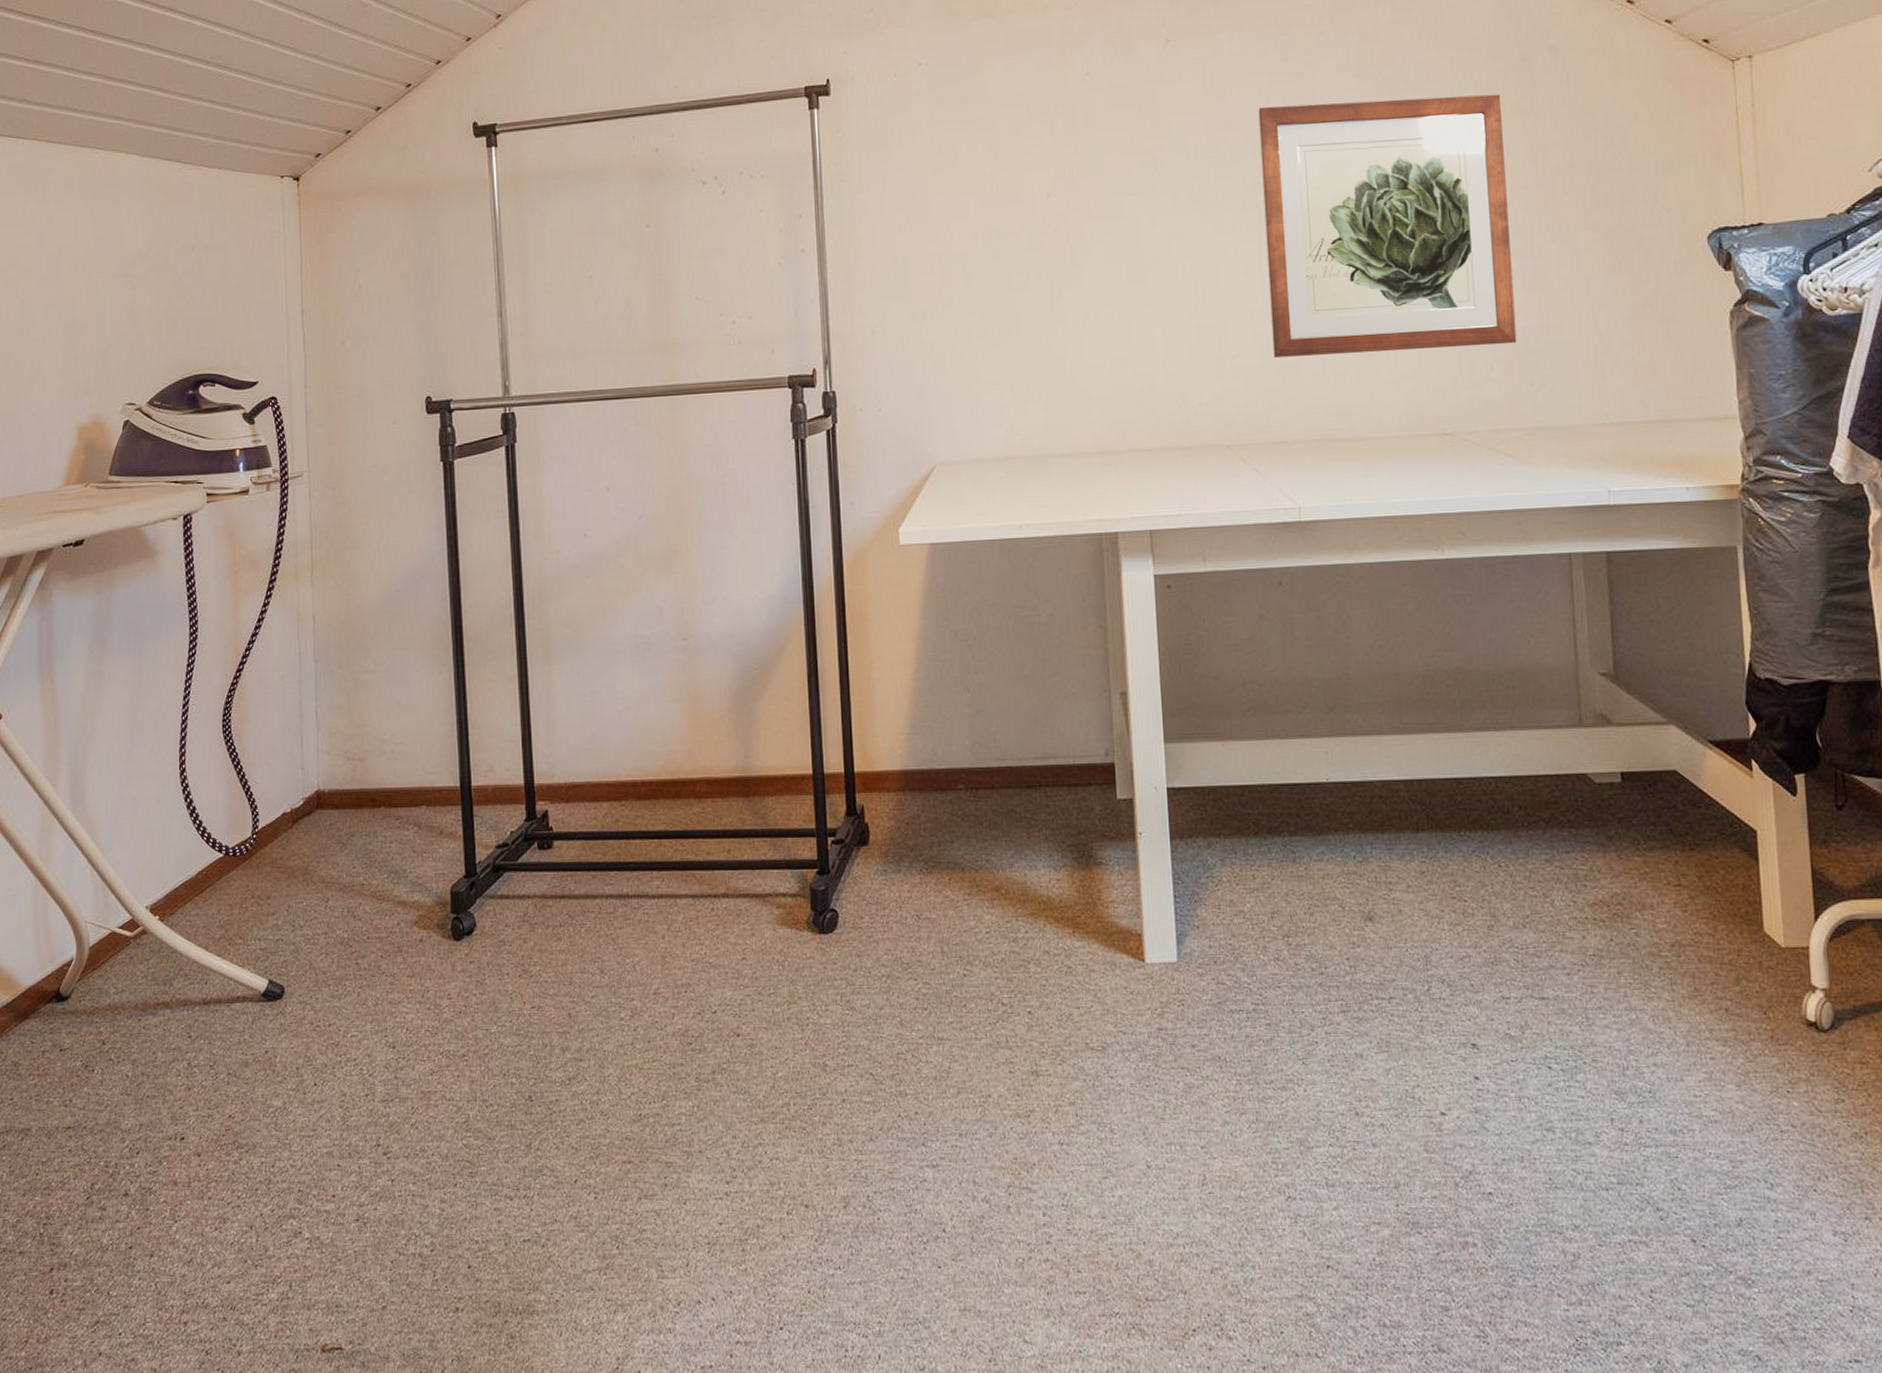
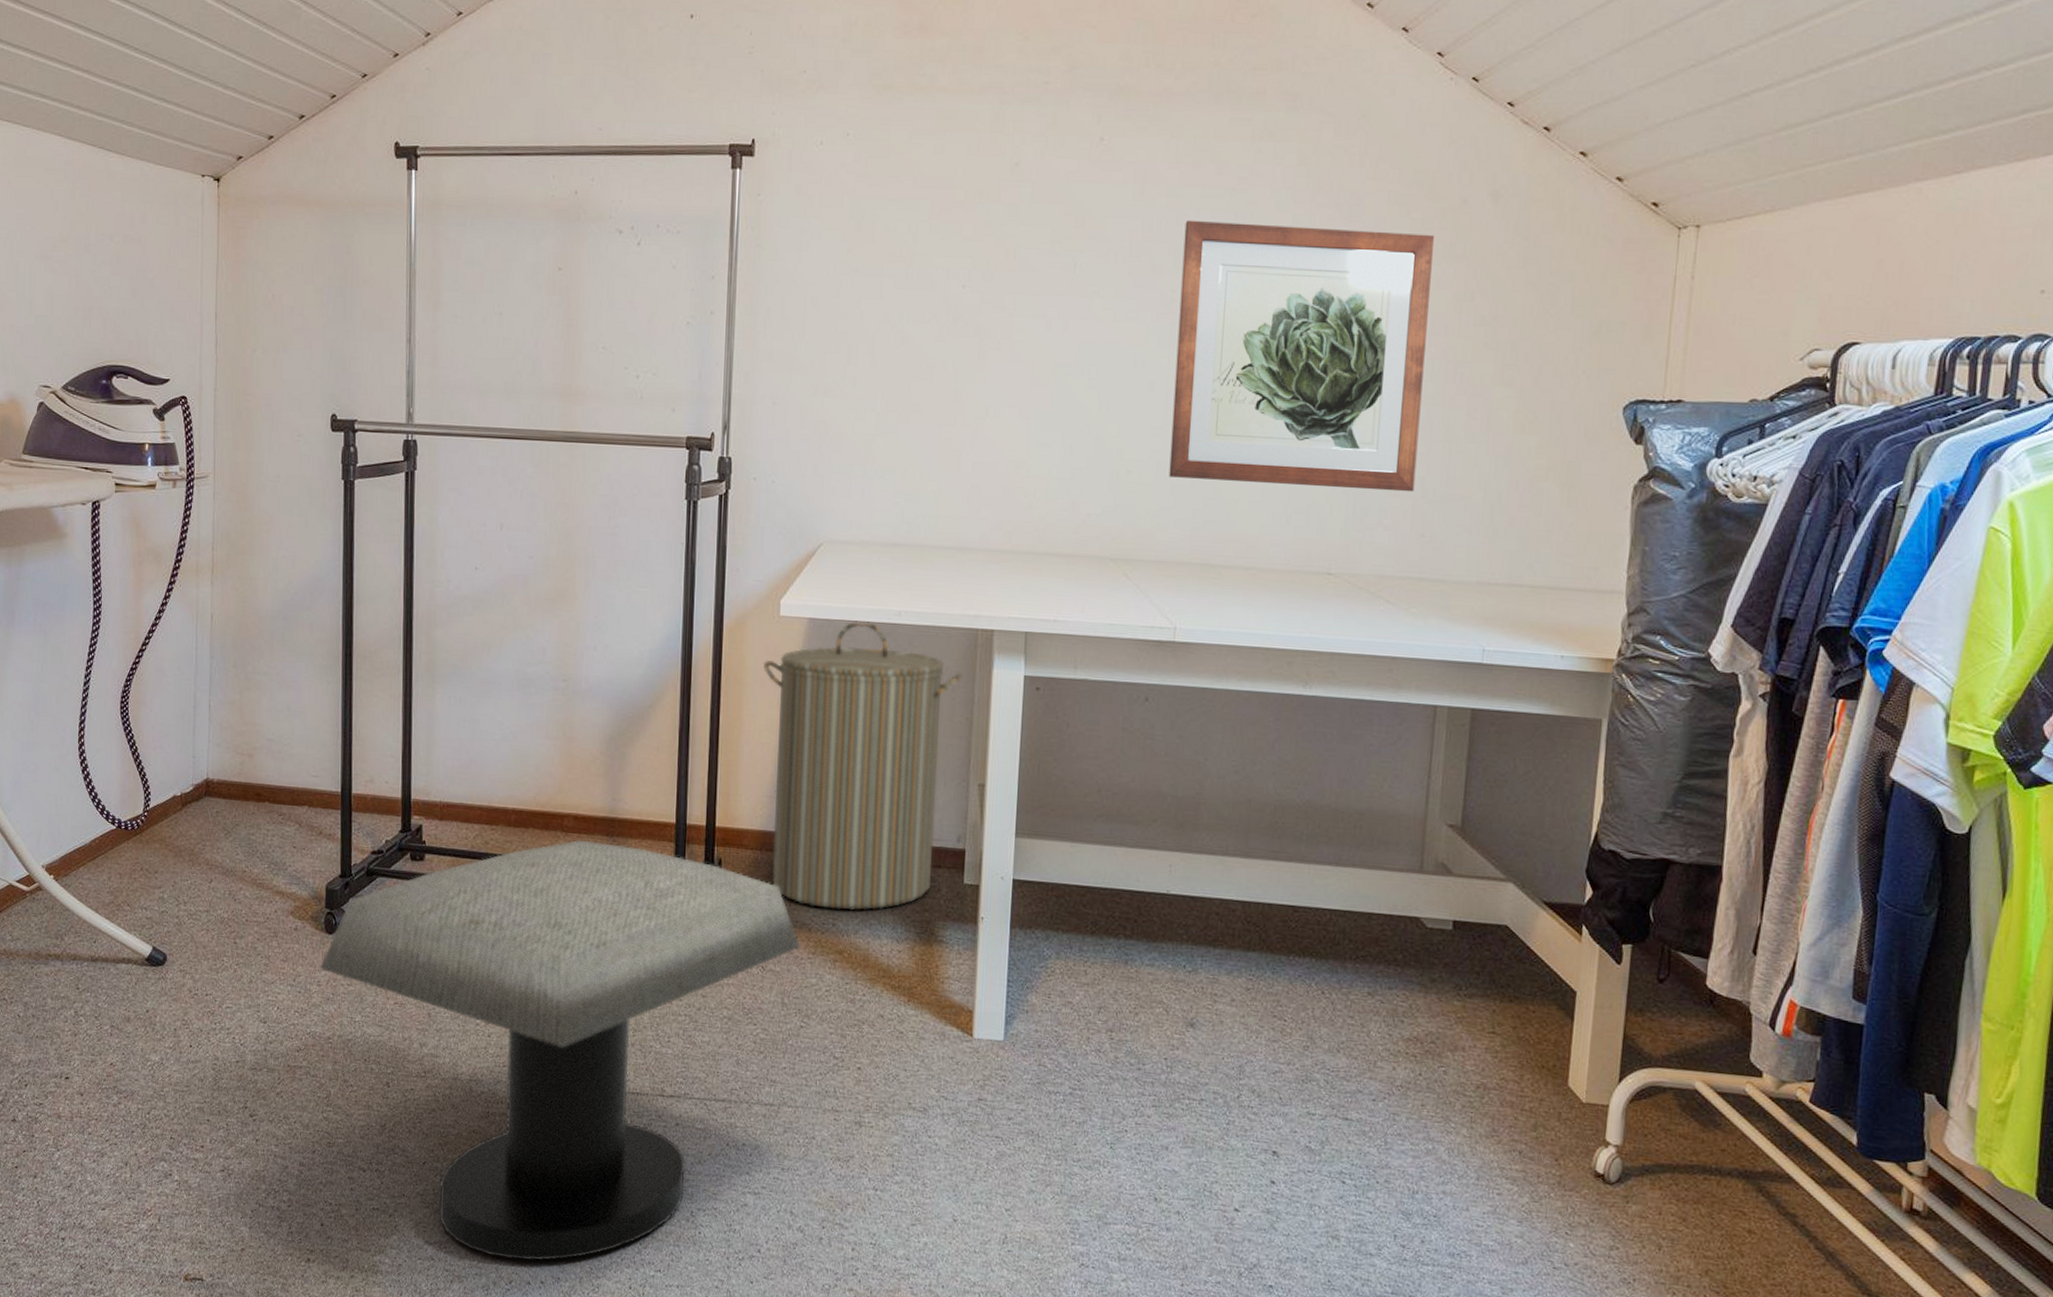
stool: none [449,804,955,1277] -> present [319,839,800,1261]
laundry hamper: none [888,540,1092,844] -> present [763,621,963,910]

